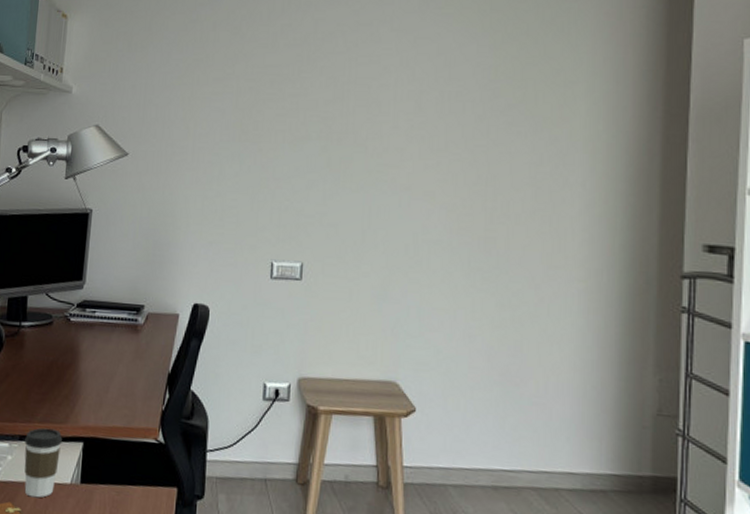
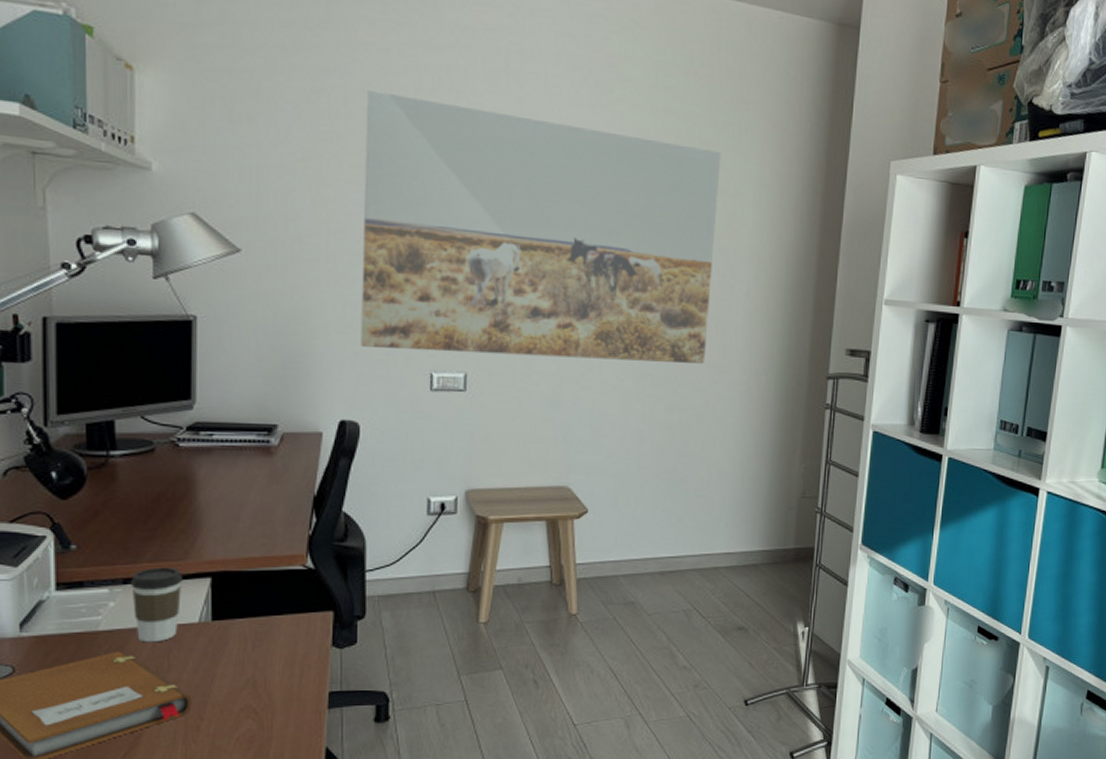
wall art: none [214,17,550,260] -> present [361,91,721,365]

